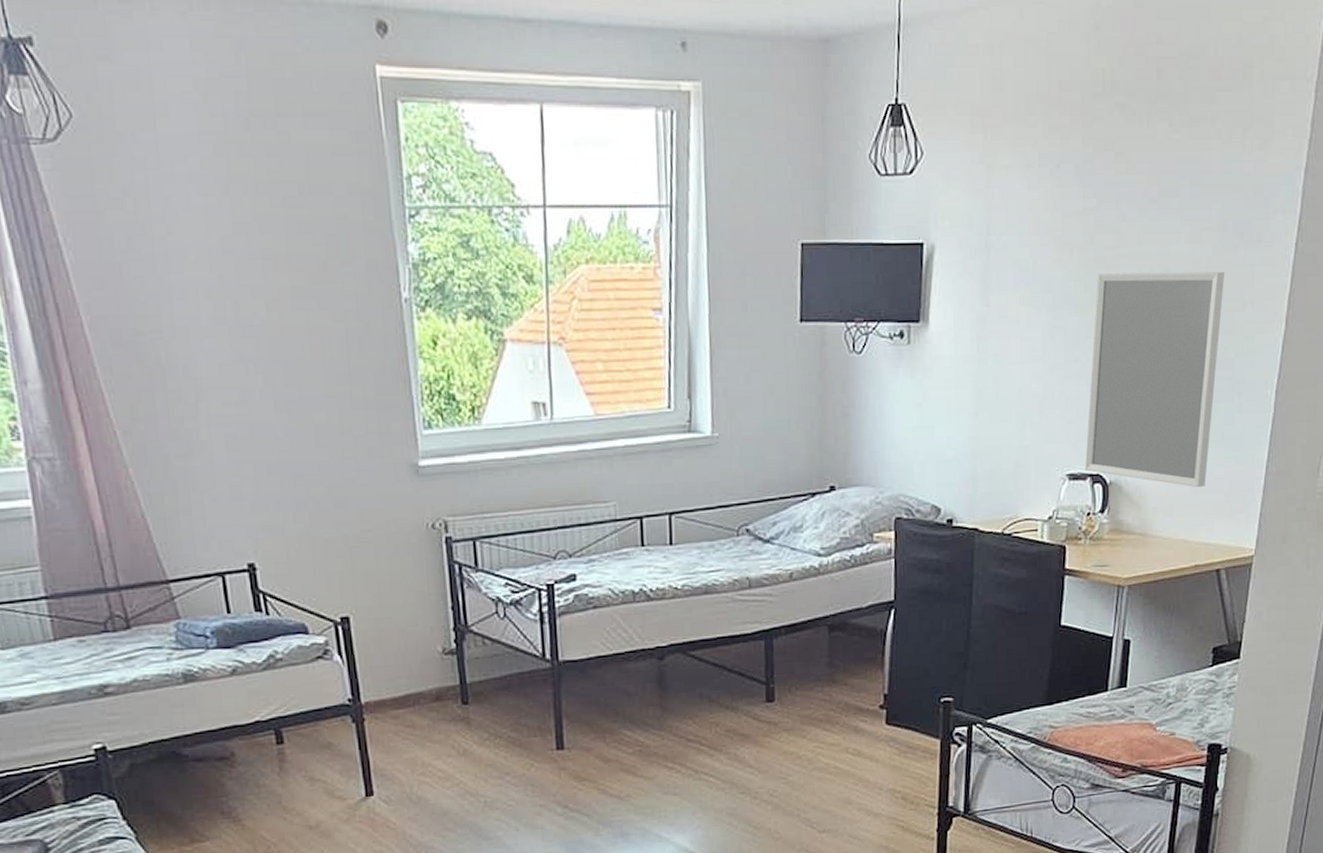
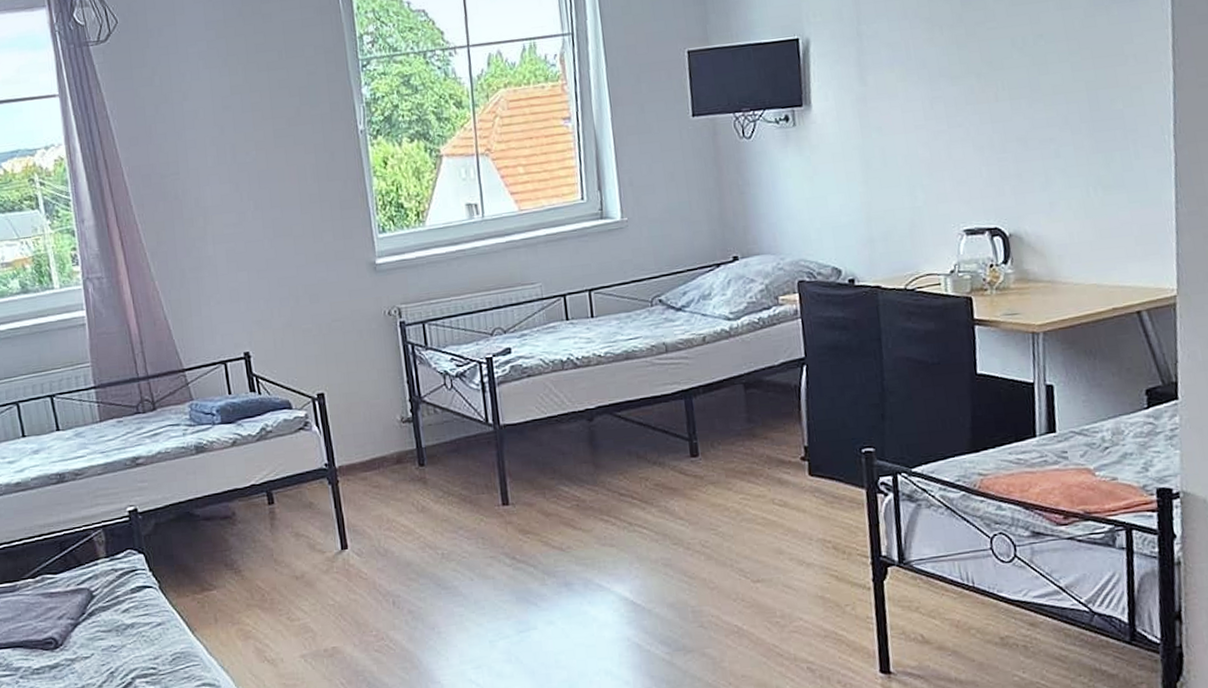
home mirror: present [1085,271,1224,488] -> none [970,31,1112,234]

